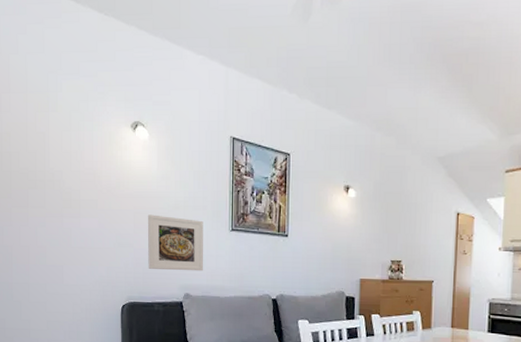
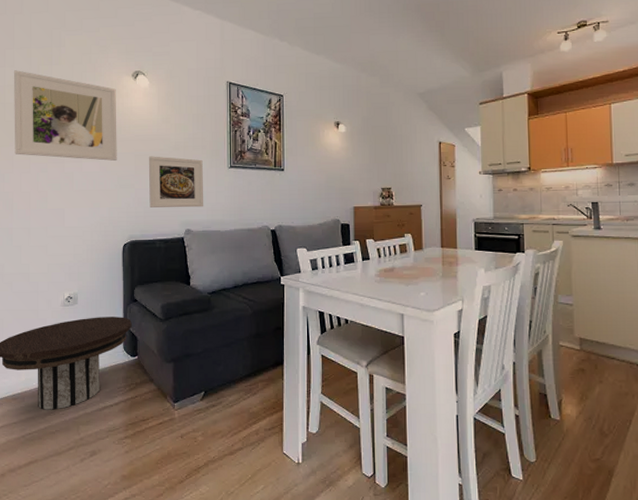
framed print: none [11,116,116,218] -> present [14,70,117,161]

